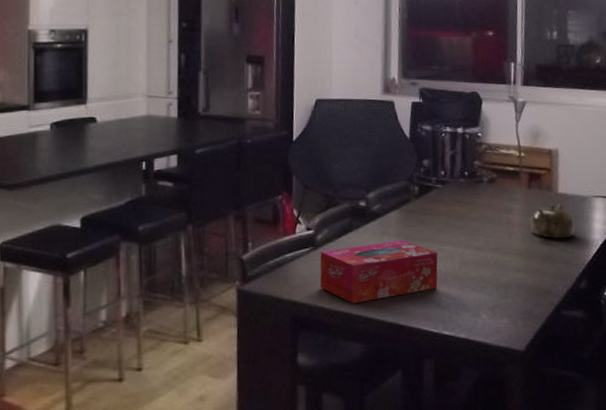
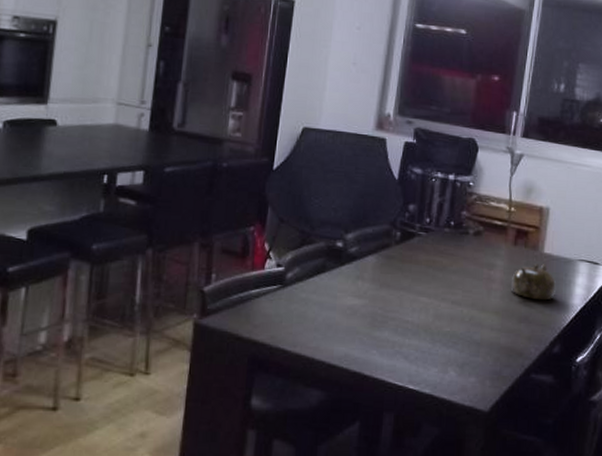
tissue box: present [319,240,438,303] -> none [283,286,413,348]

